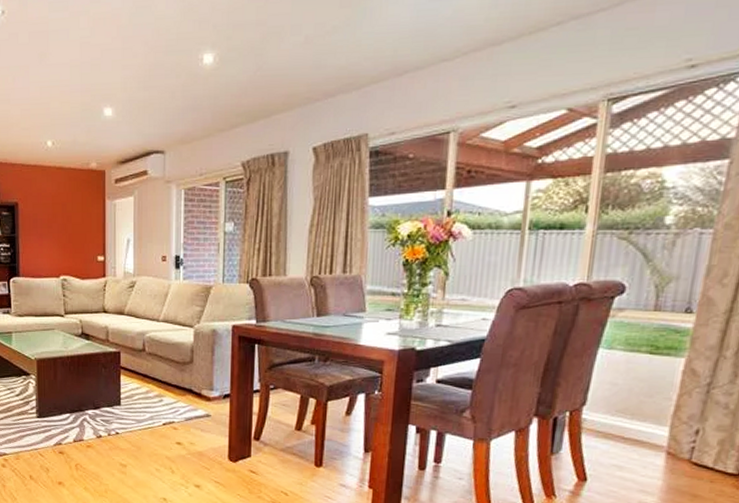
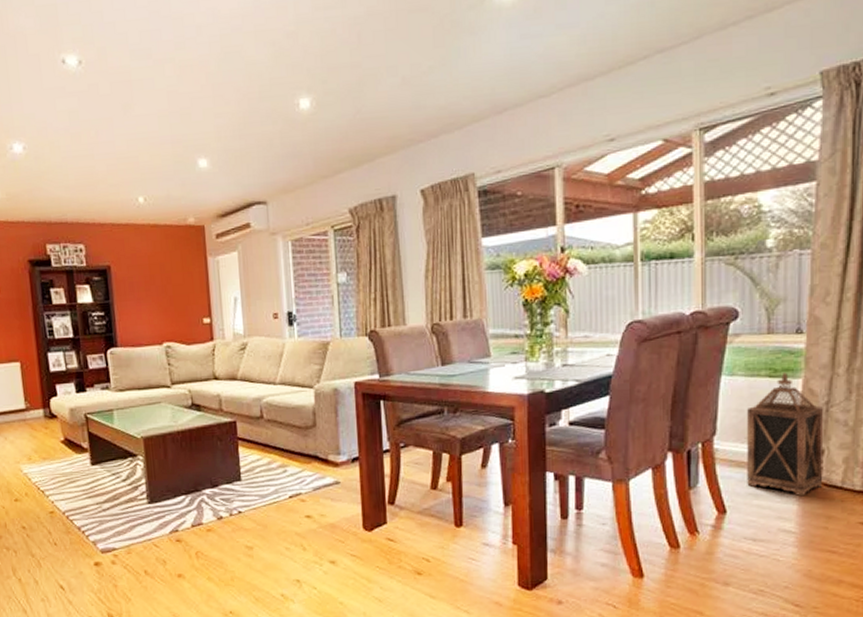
lantern: none [612,351,705,473] -> present [747,372,824,497]

